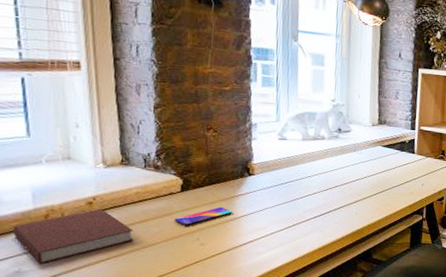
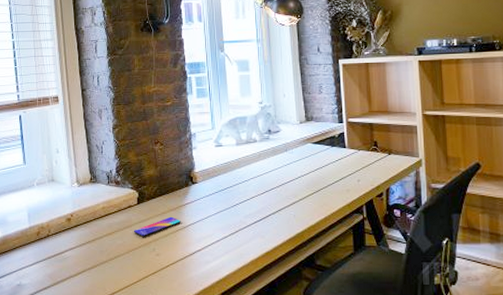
notebook: present [13,209,133,264] -> none [16,225,102,277]

